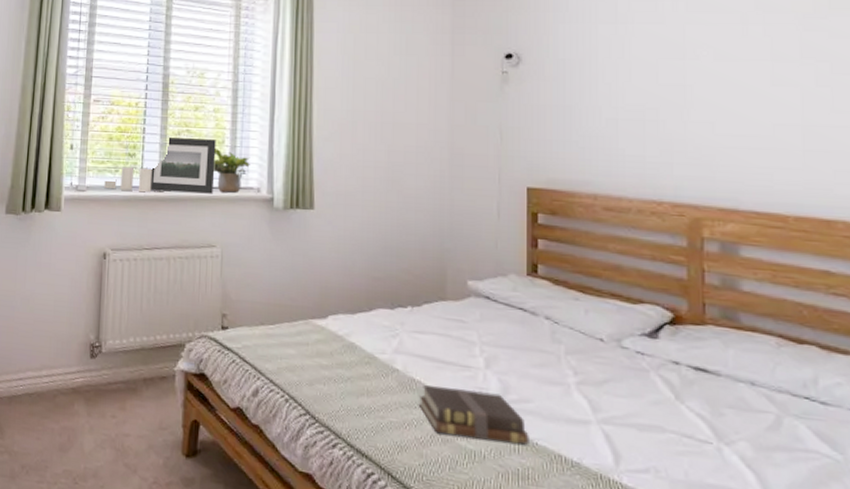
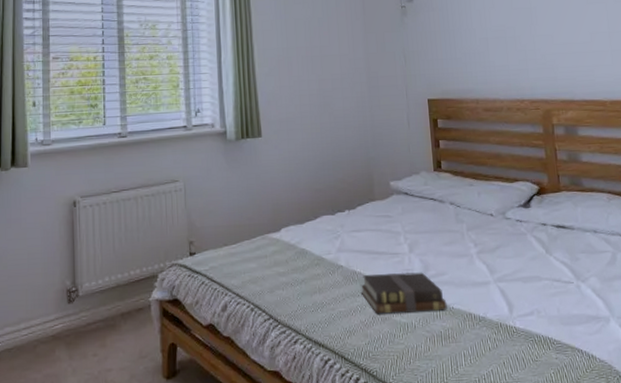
toilet paper roll: present [104,166,153,193] -> none [69,116,115,141]
picture frame: present [146,136,216,194] -> none [109,84,173,137]
potted plant: present [214,149,250,194] -> none [170,92,204,132]

